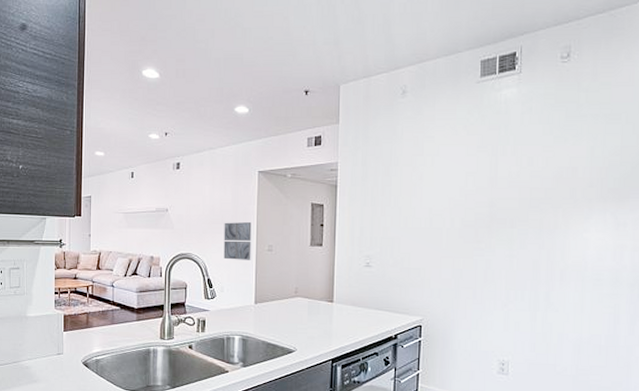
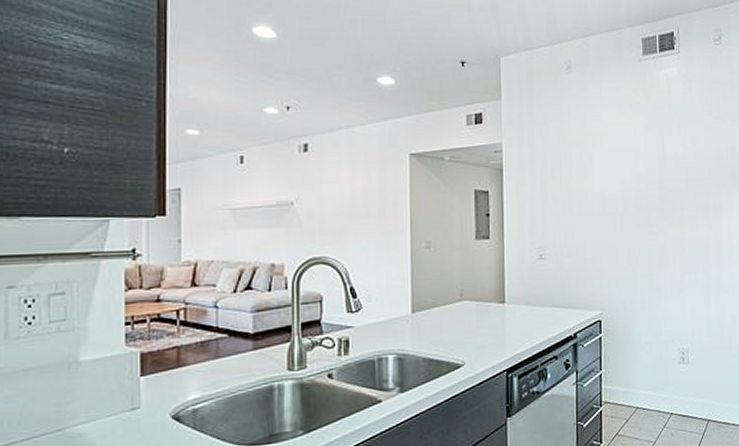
wall art: present [223,222,252,260] -> none [369,215,405,262]

